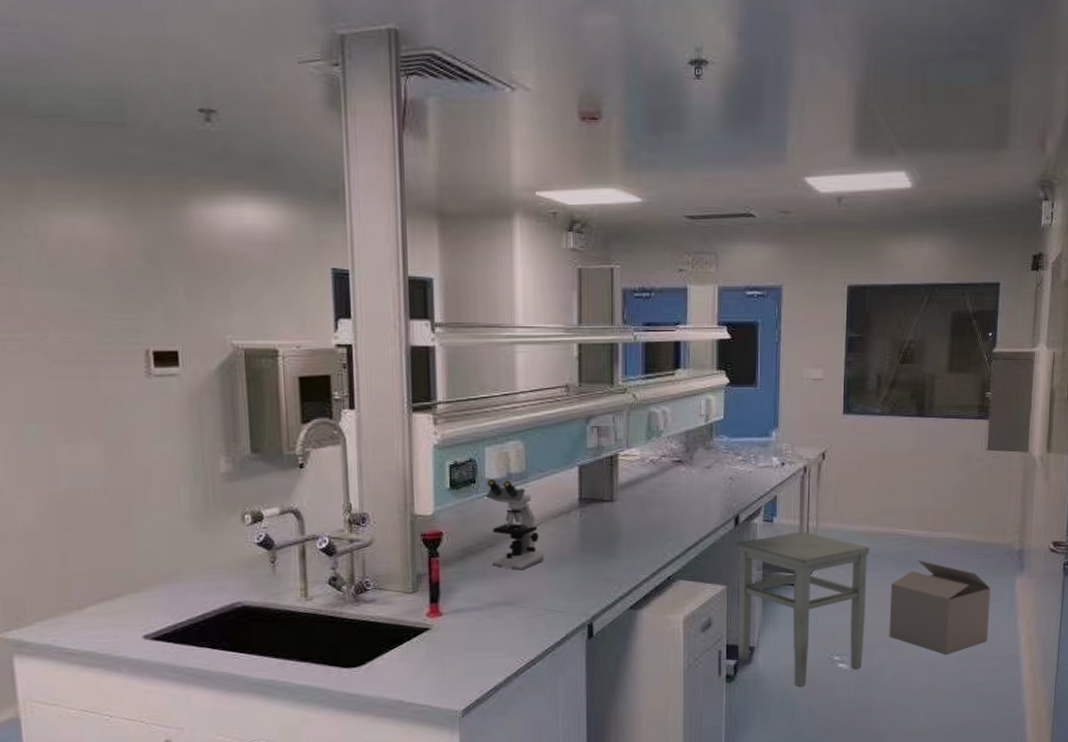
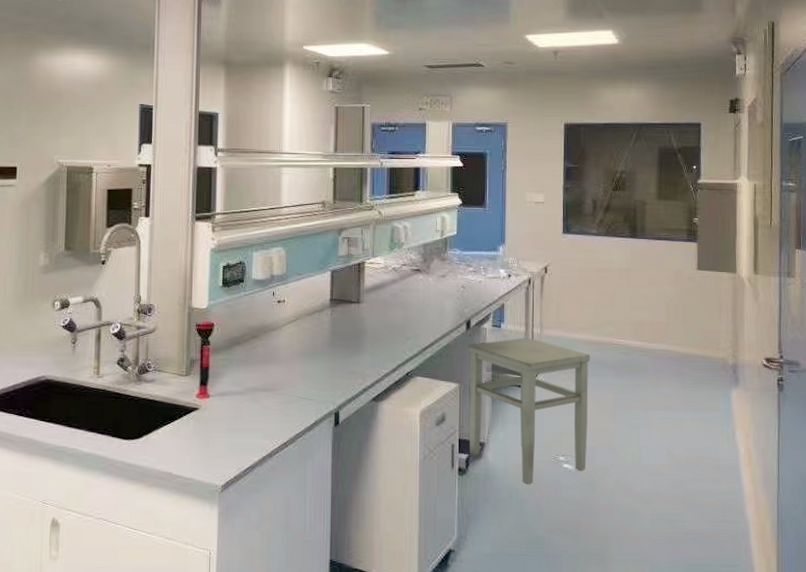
microscope: present [486,479,545,571] -> none [252,279,299,361]
cardboard box: present [889,560,991,654] -> none [611,369,708,461]

